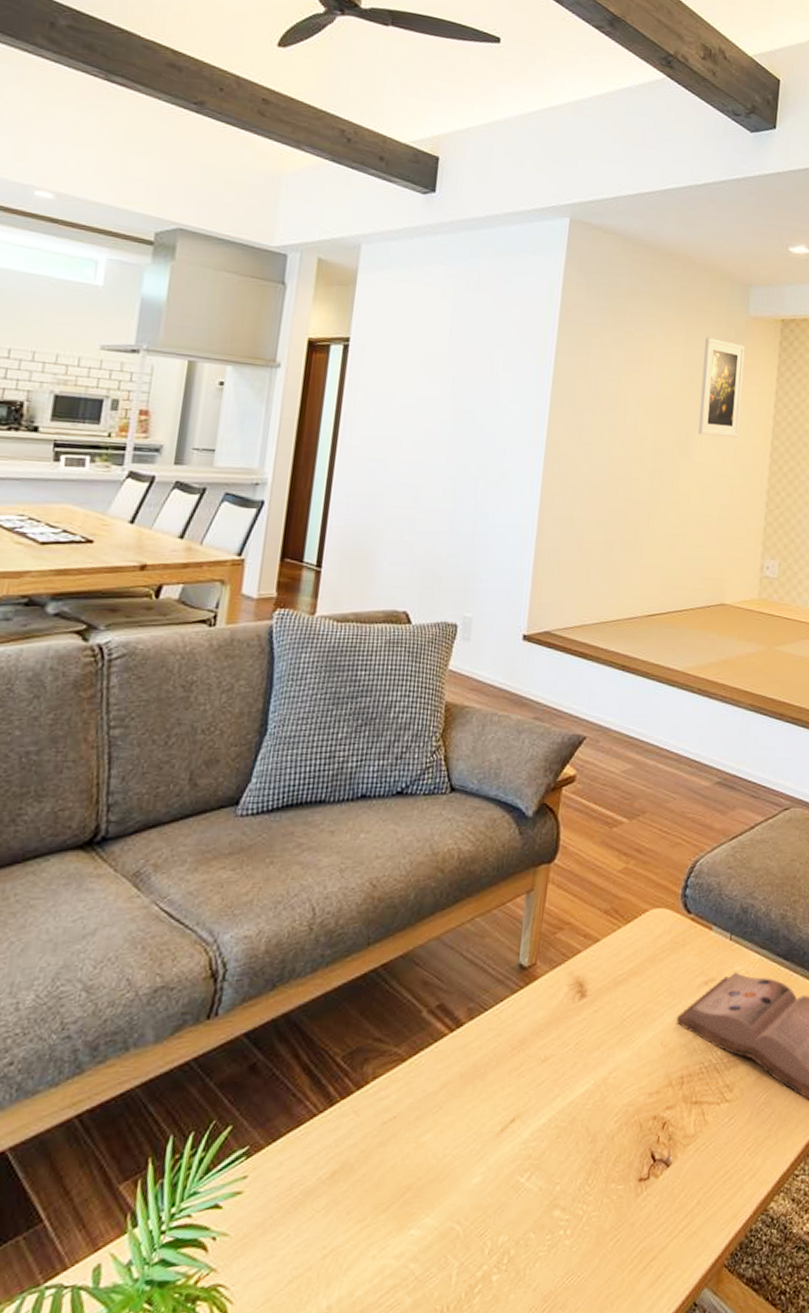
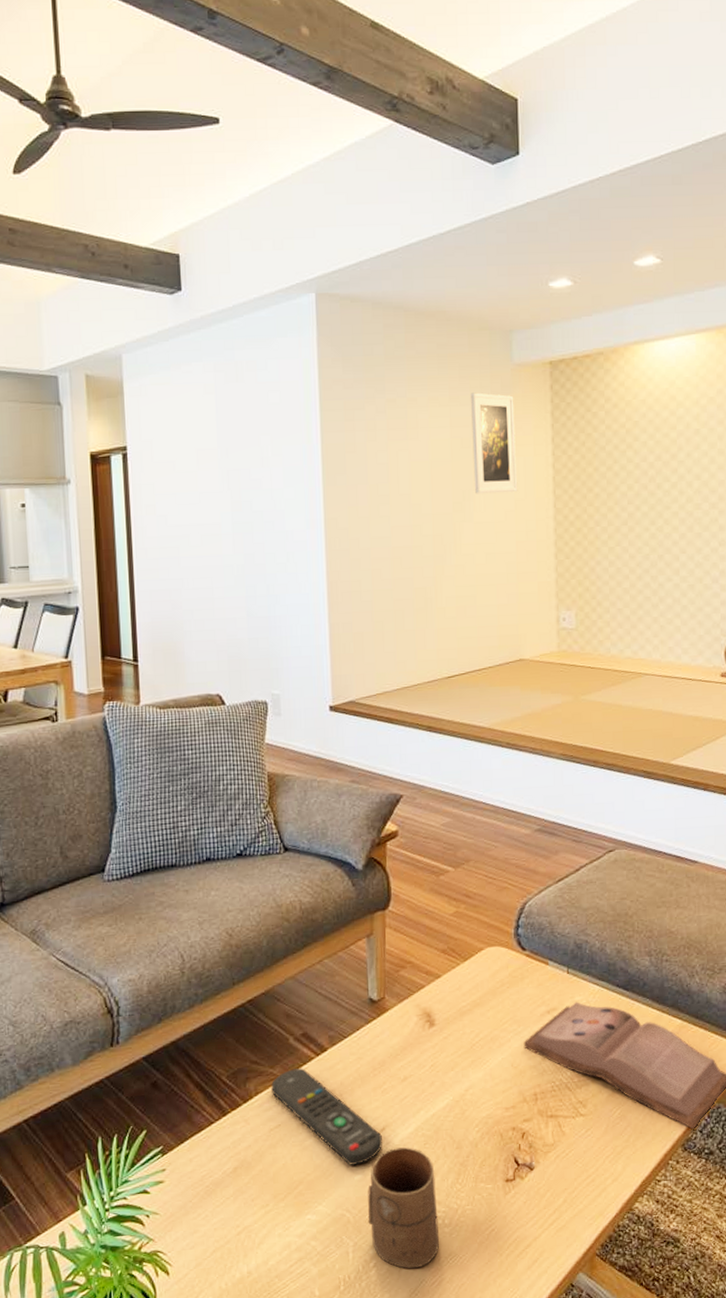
remote control: none [392,1047,511,1166] -> present [271,1068,382,1165]
cup: none [479,1142,564,1294] -> present [368,1147,440,1269]

